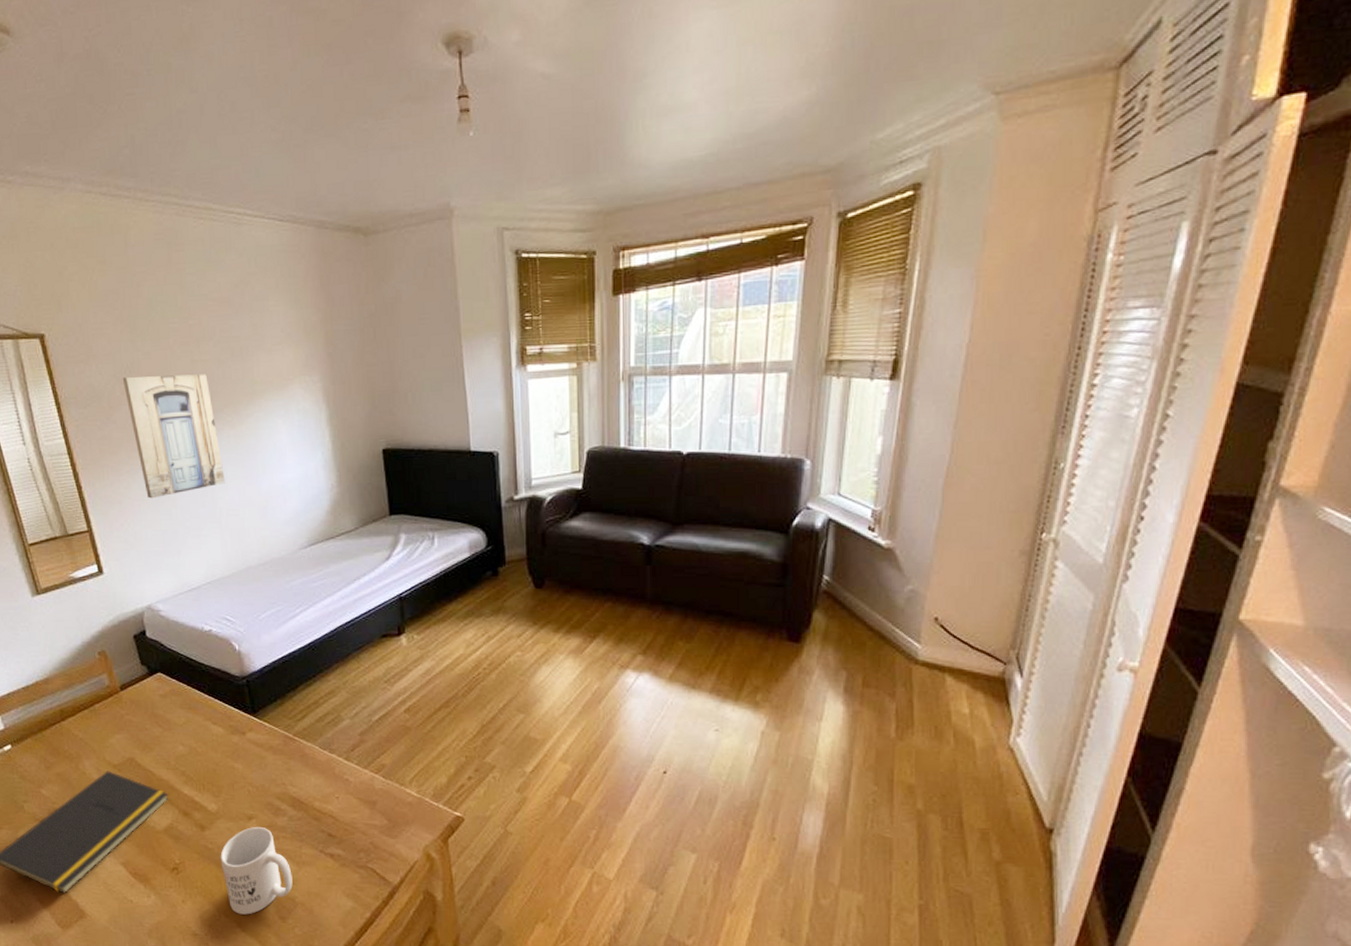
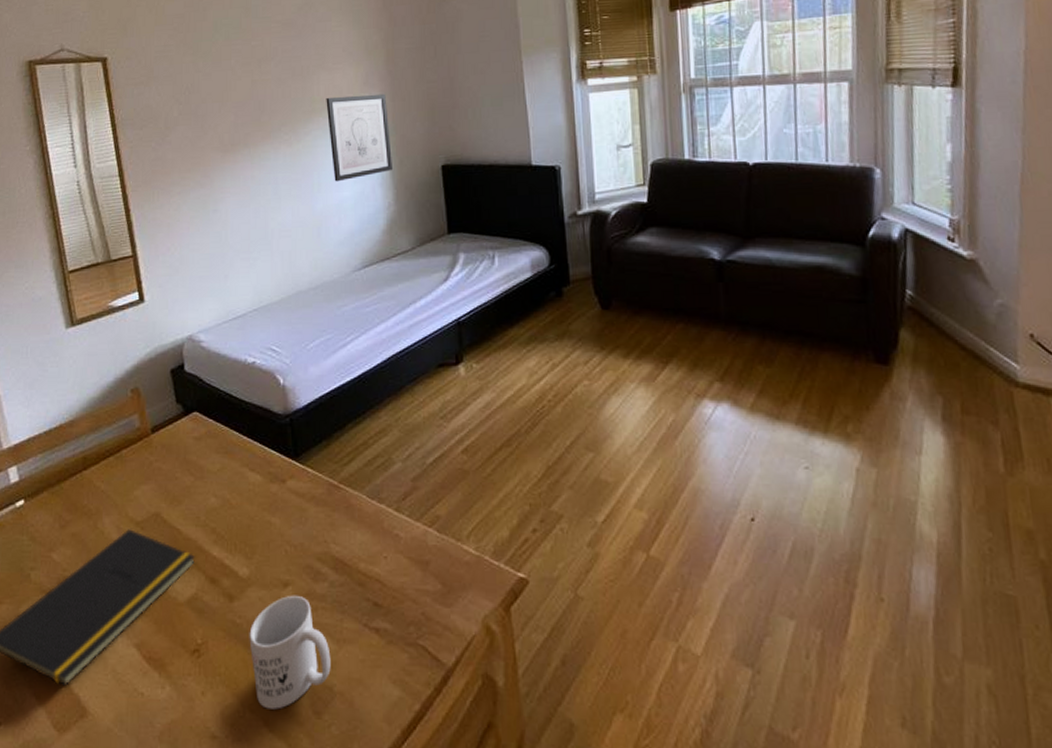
wall art: present [122,374,225,499] -> none [181,93,279,221]
wall art: none [266,376,336,463] -> present [326,93,394,182]

